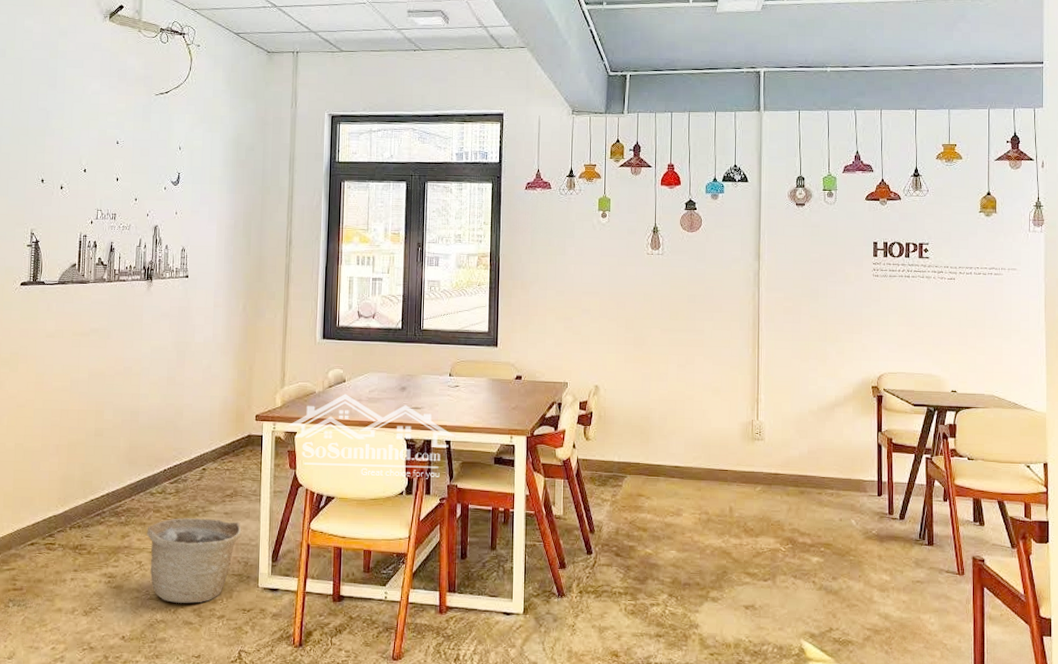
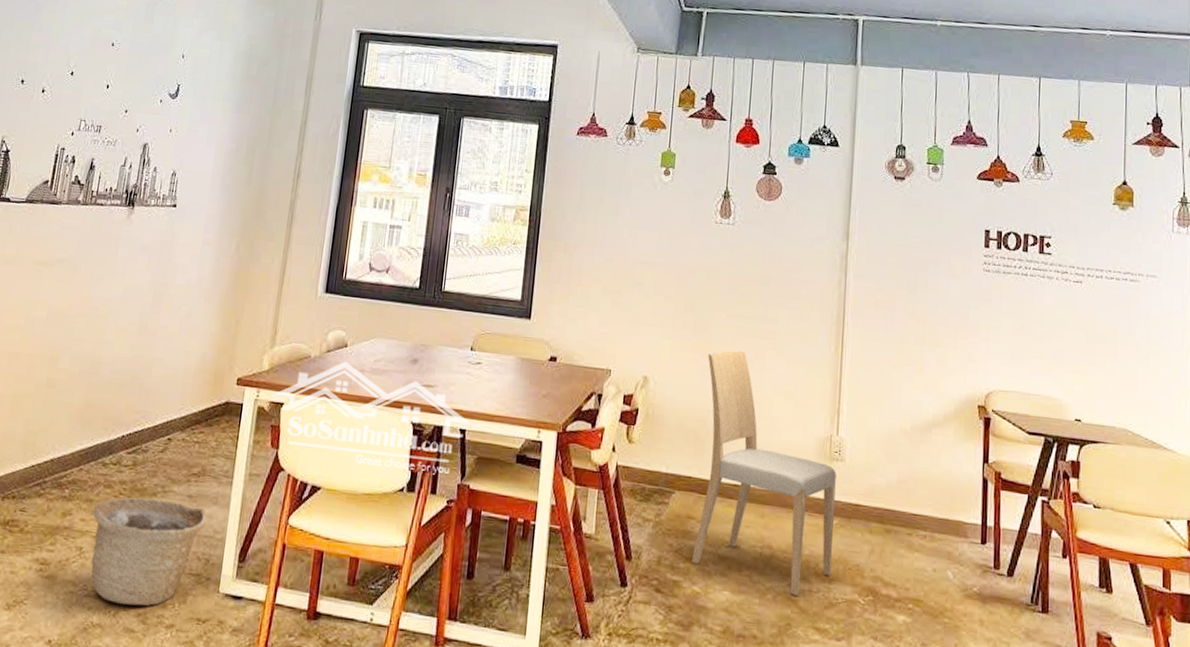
dining chair: none [644,359,758,549] -> present [692,351,836,596]

